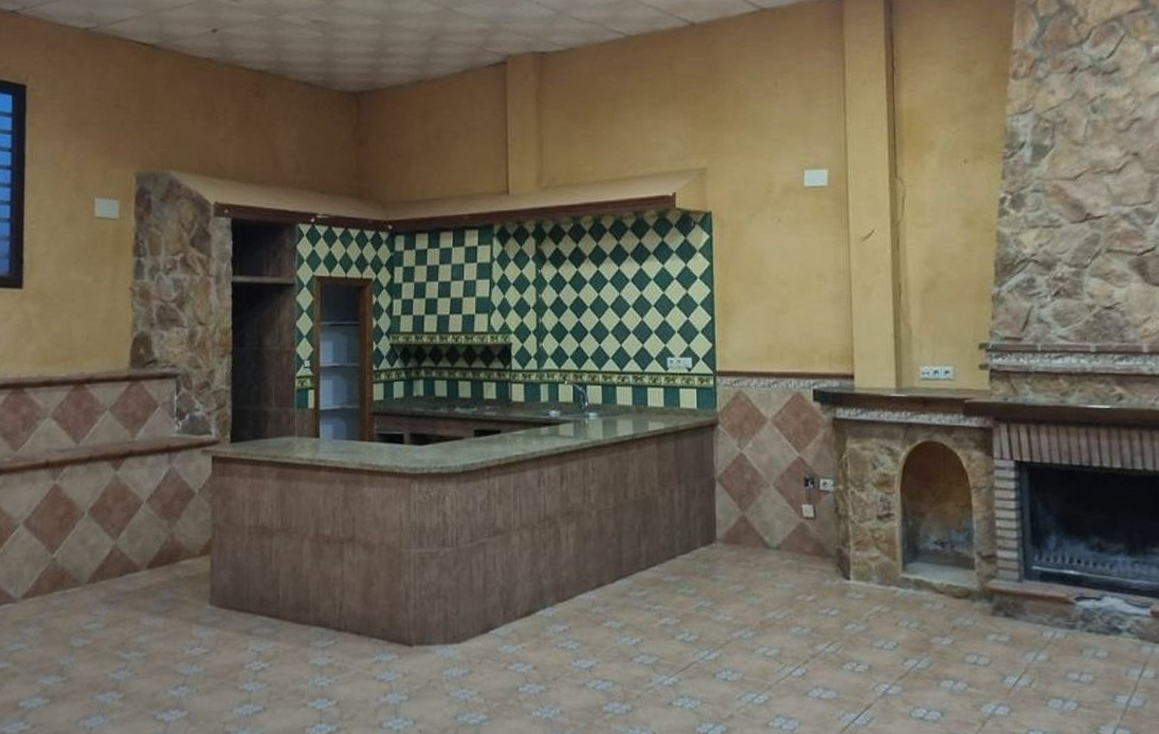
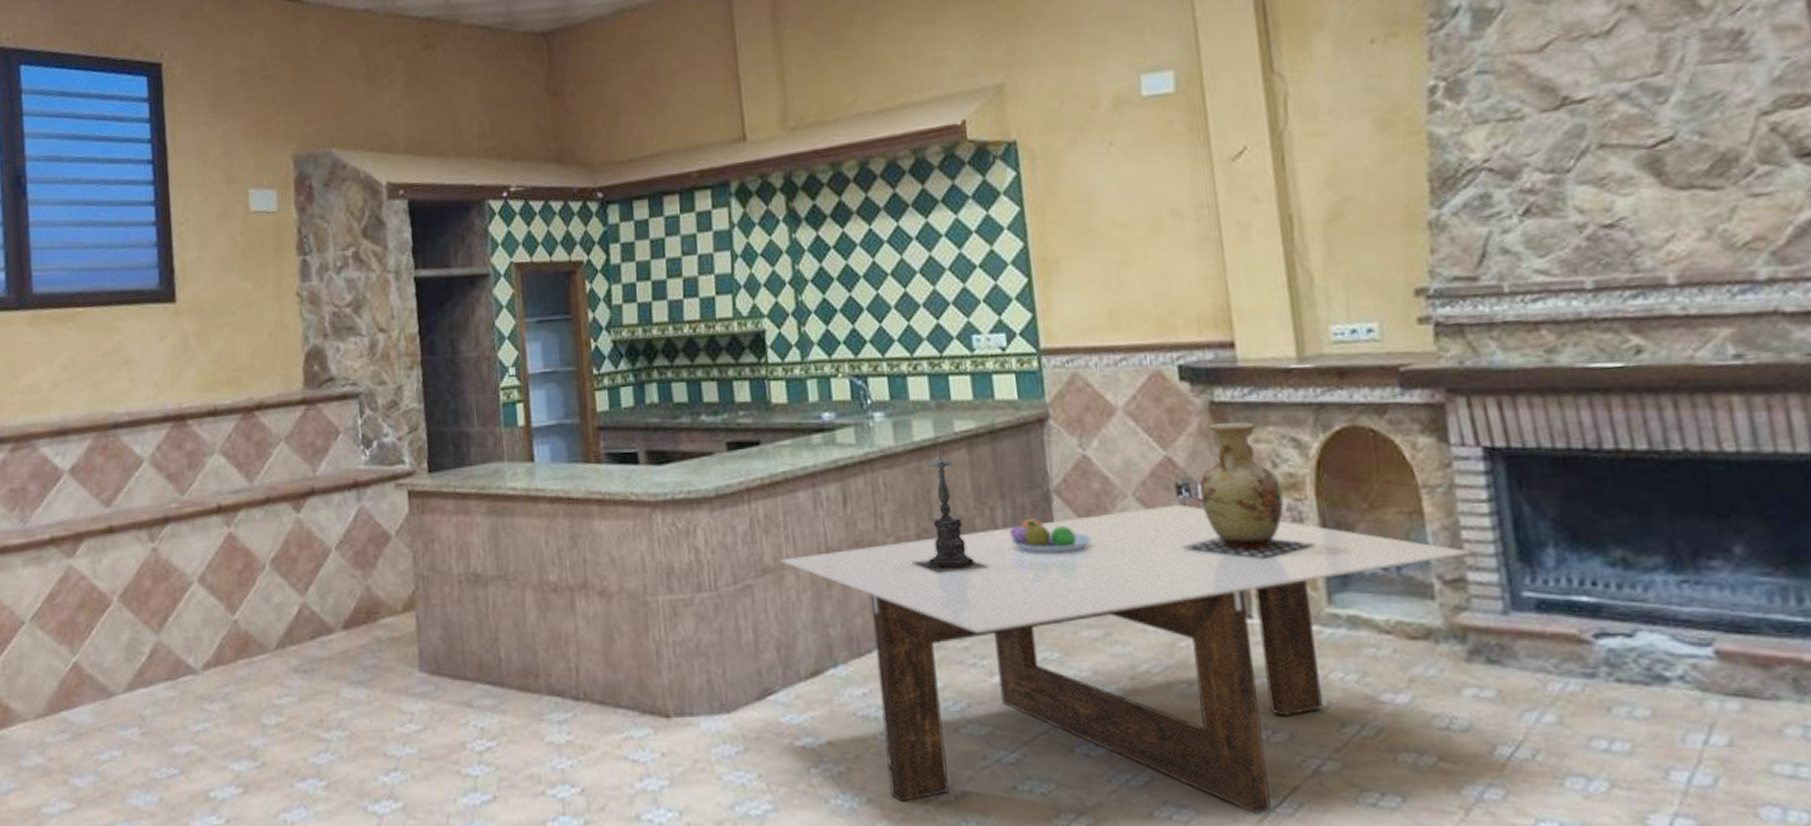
dining table: none [508,493,1001,724] -> present [779,504,1471,814]
candle holder: none [607,440,666,539] -> present [910,444,990,573]
fruit bowl: none [683,498,741,527] -> present [1010,517,1091,554]
vase: none [806,434,897,536] -> present [1183,422,1315,559]

